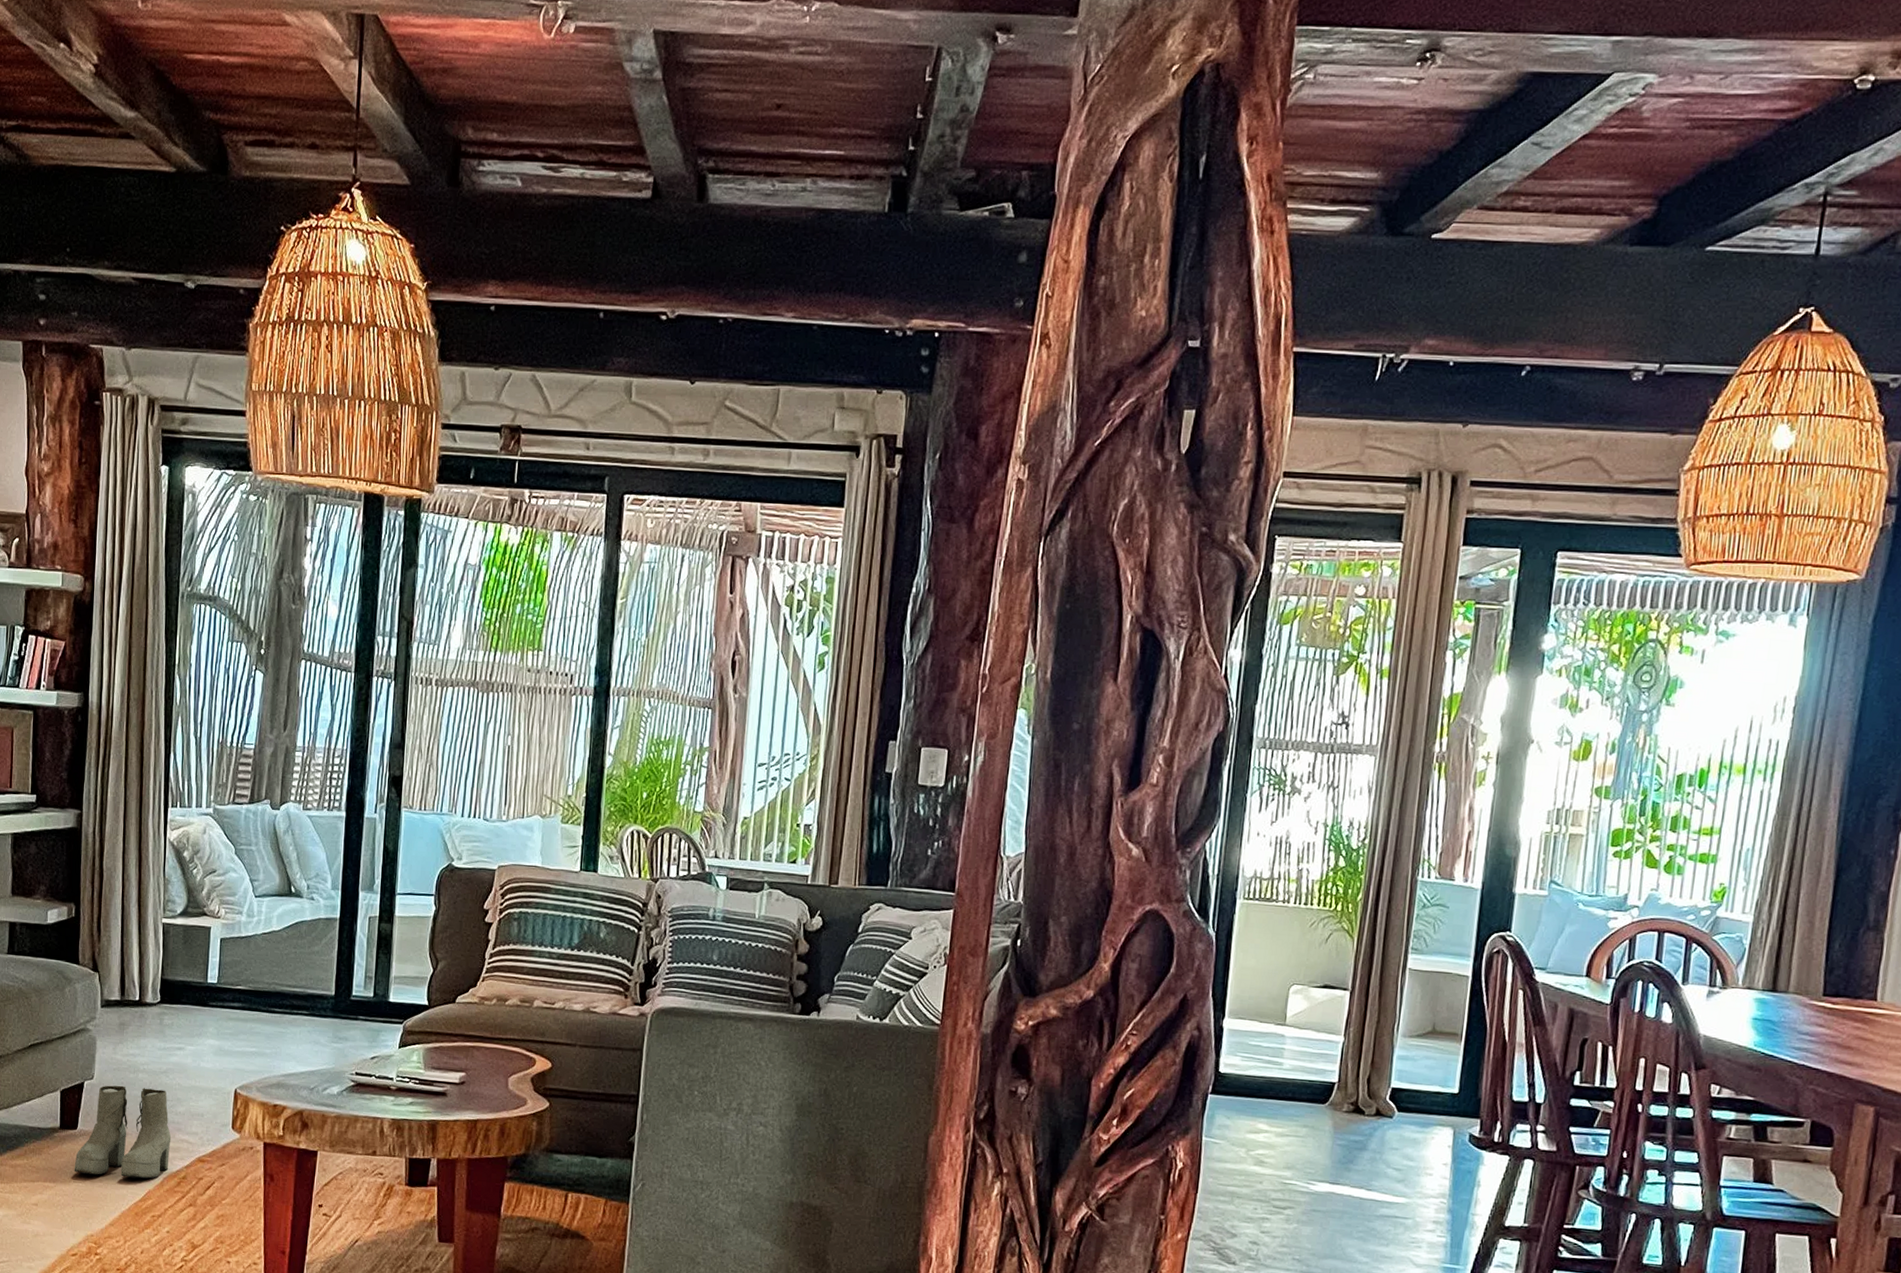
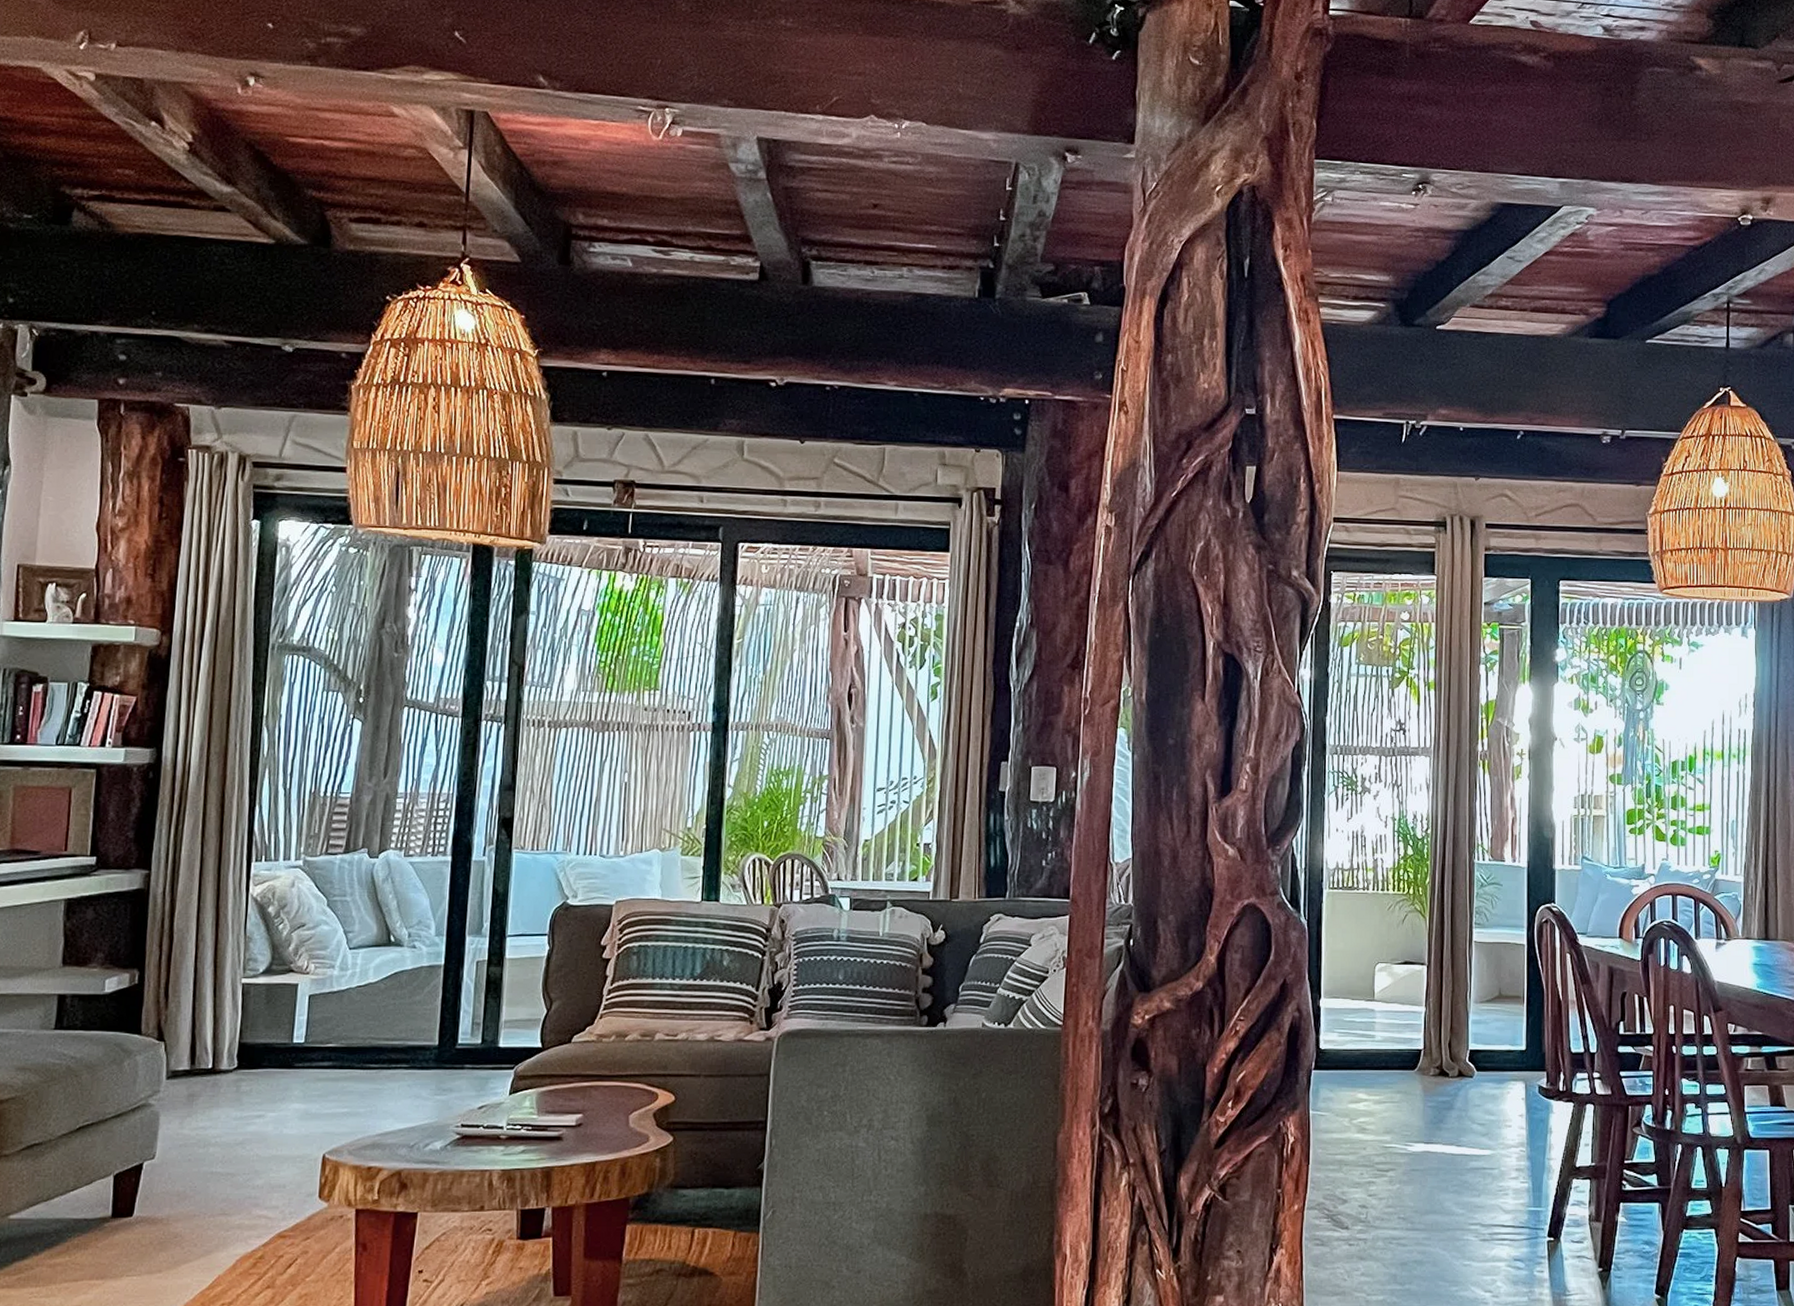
boots: present [74,1085,172,1179] -> none [127,1162,247,1265]

